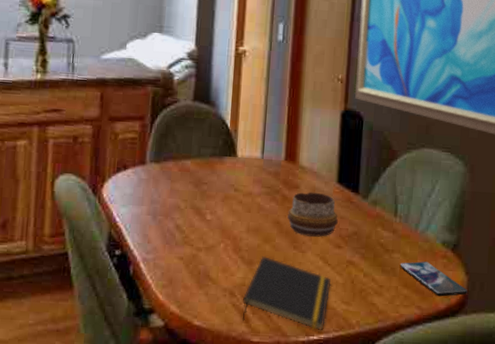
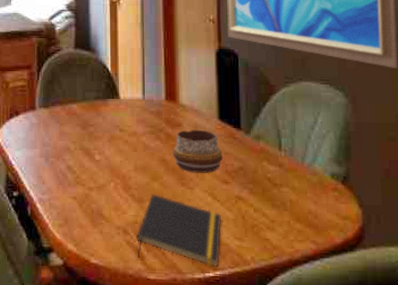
smartphone: present [399,261,468,297] -> none [289,195,364,231]

